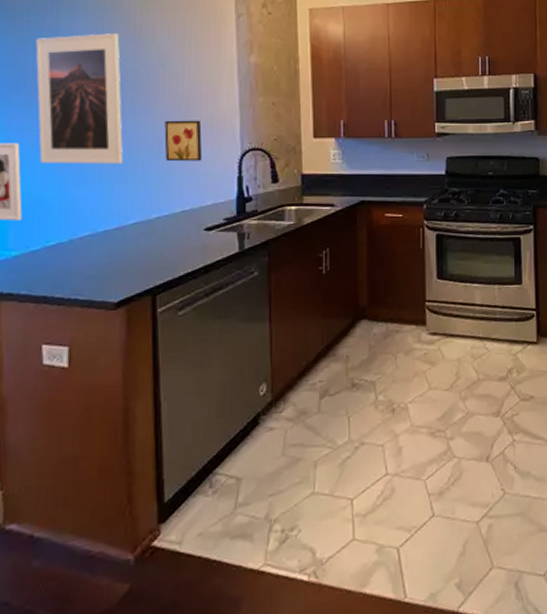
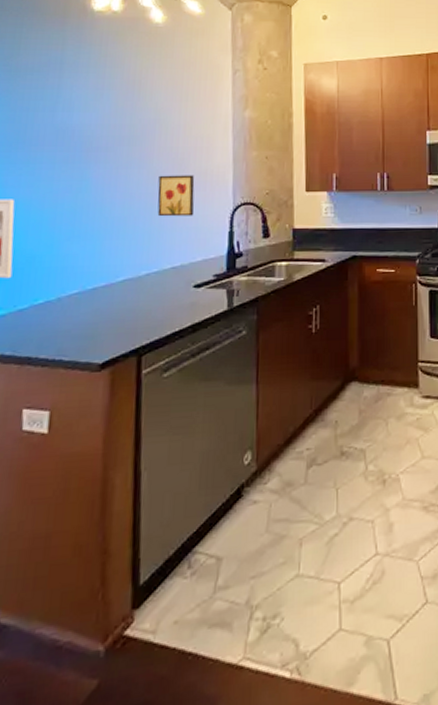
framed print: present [35,33,123,164] -> none [33,90,118,220]

